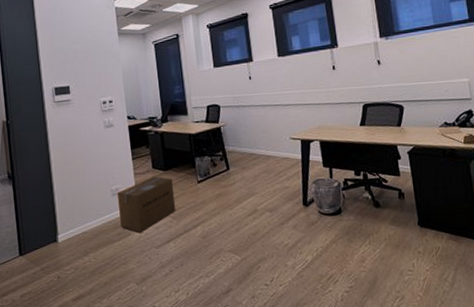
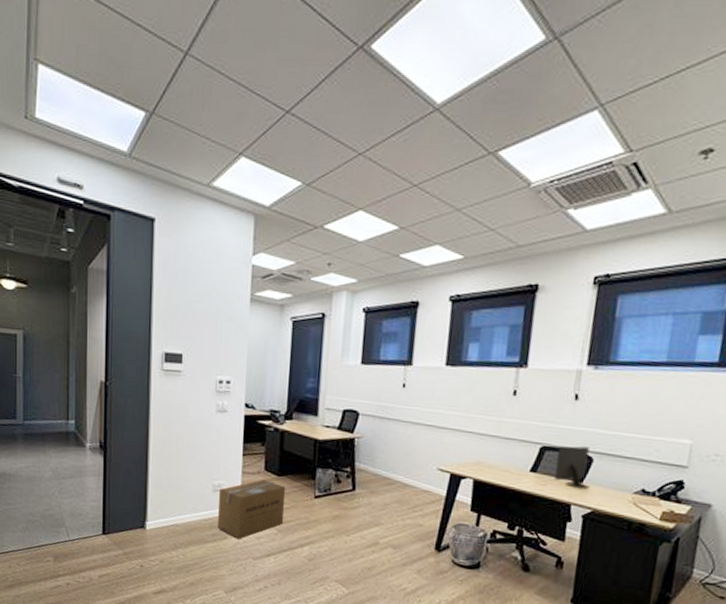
computer monitor: none [377,98,407,132] -> present [554,446,590,490]

